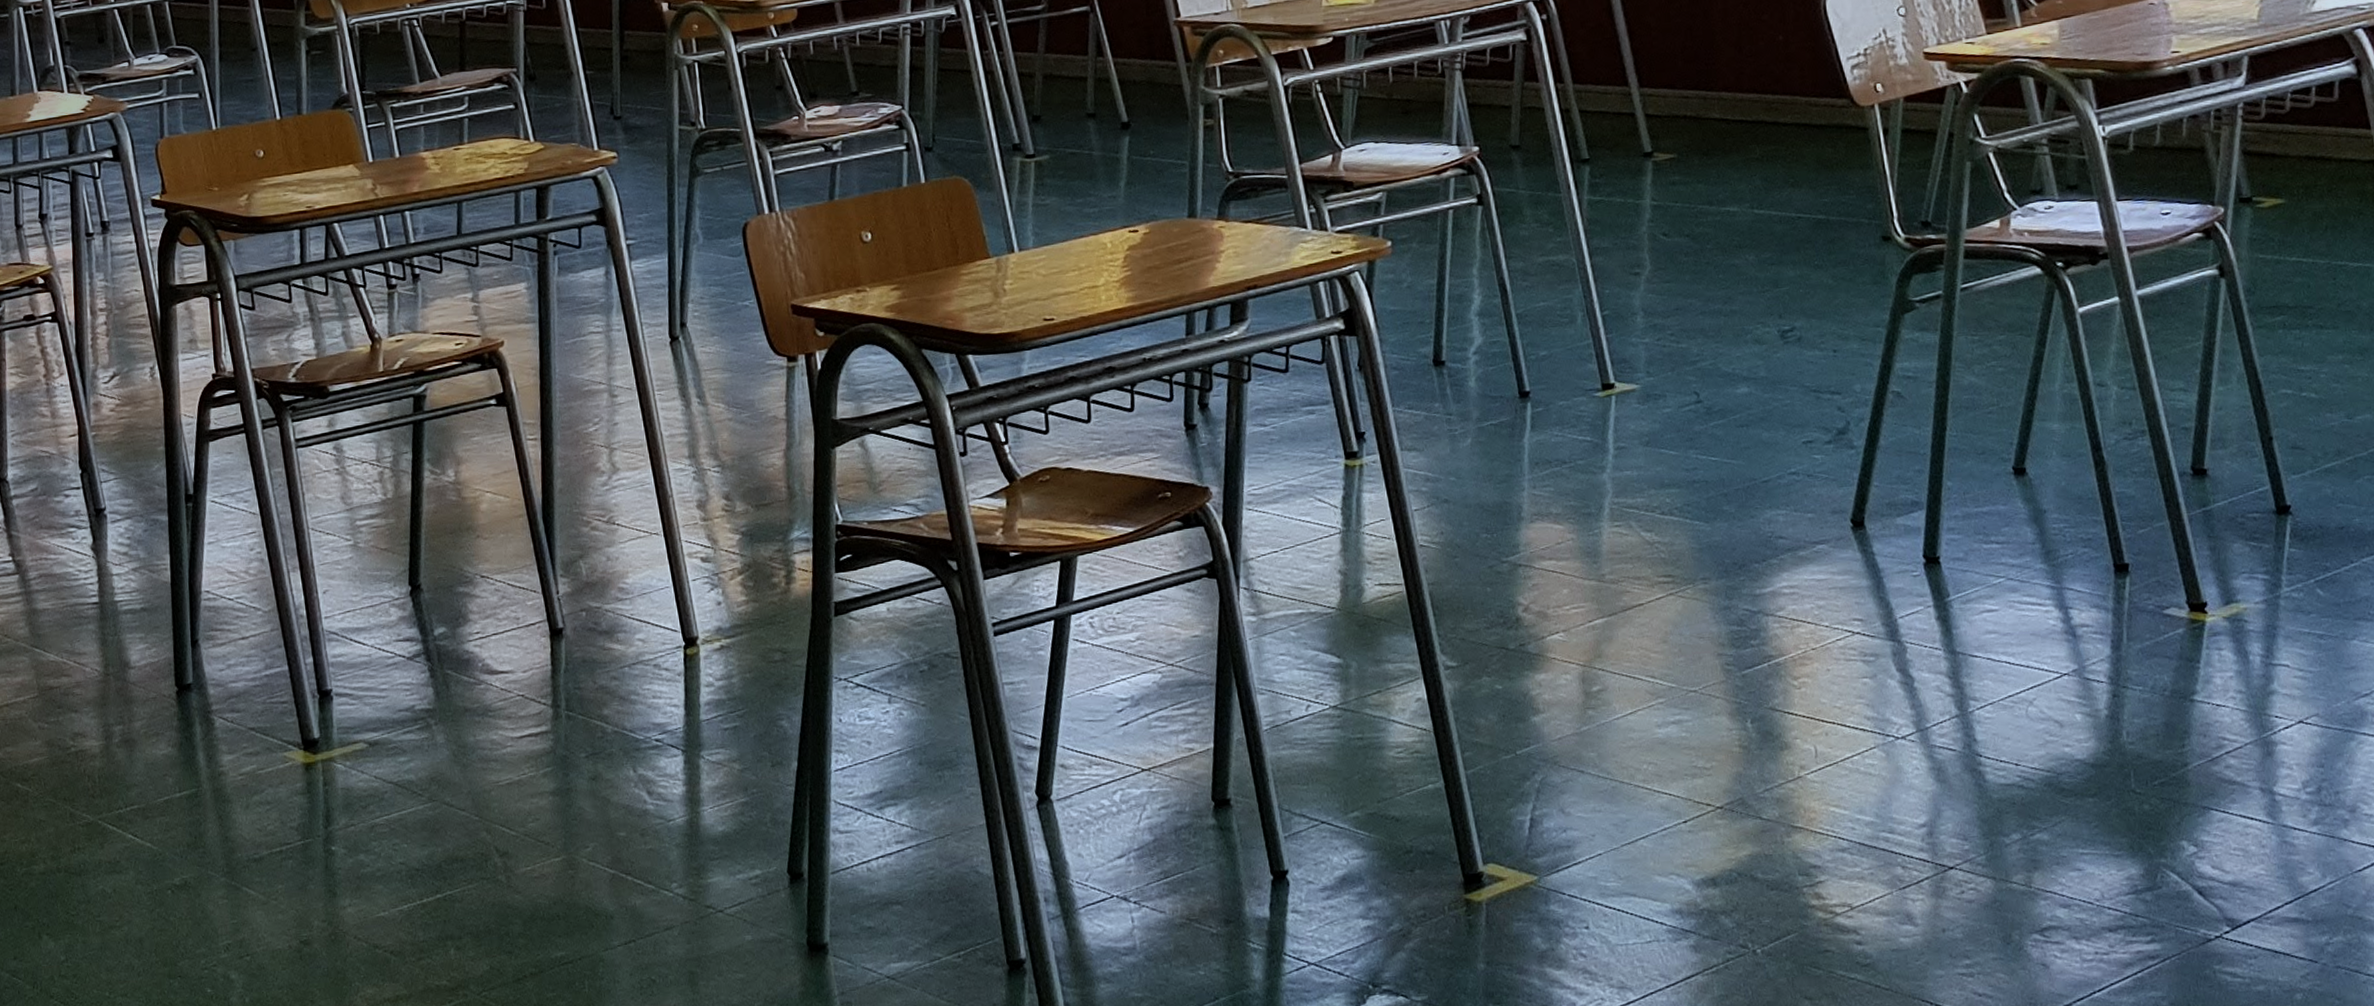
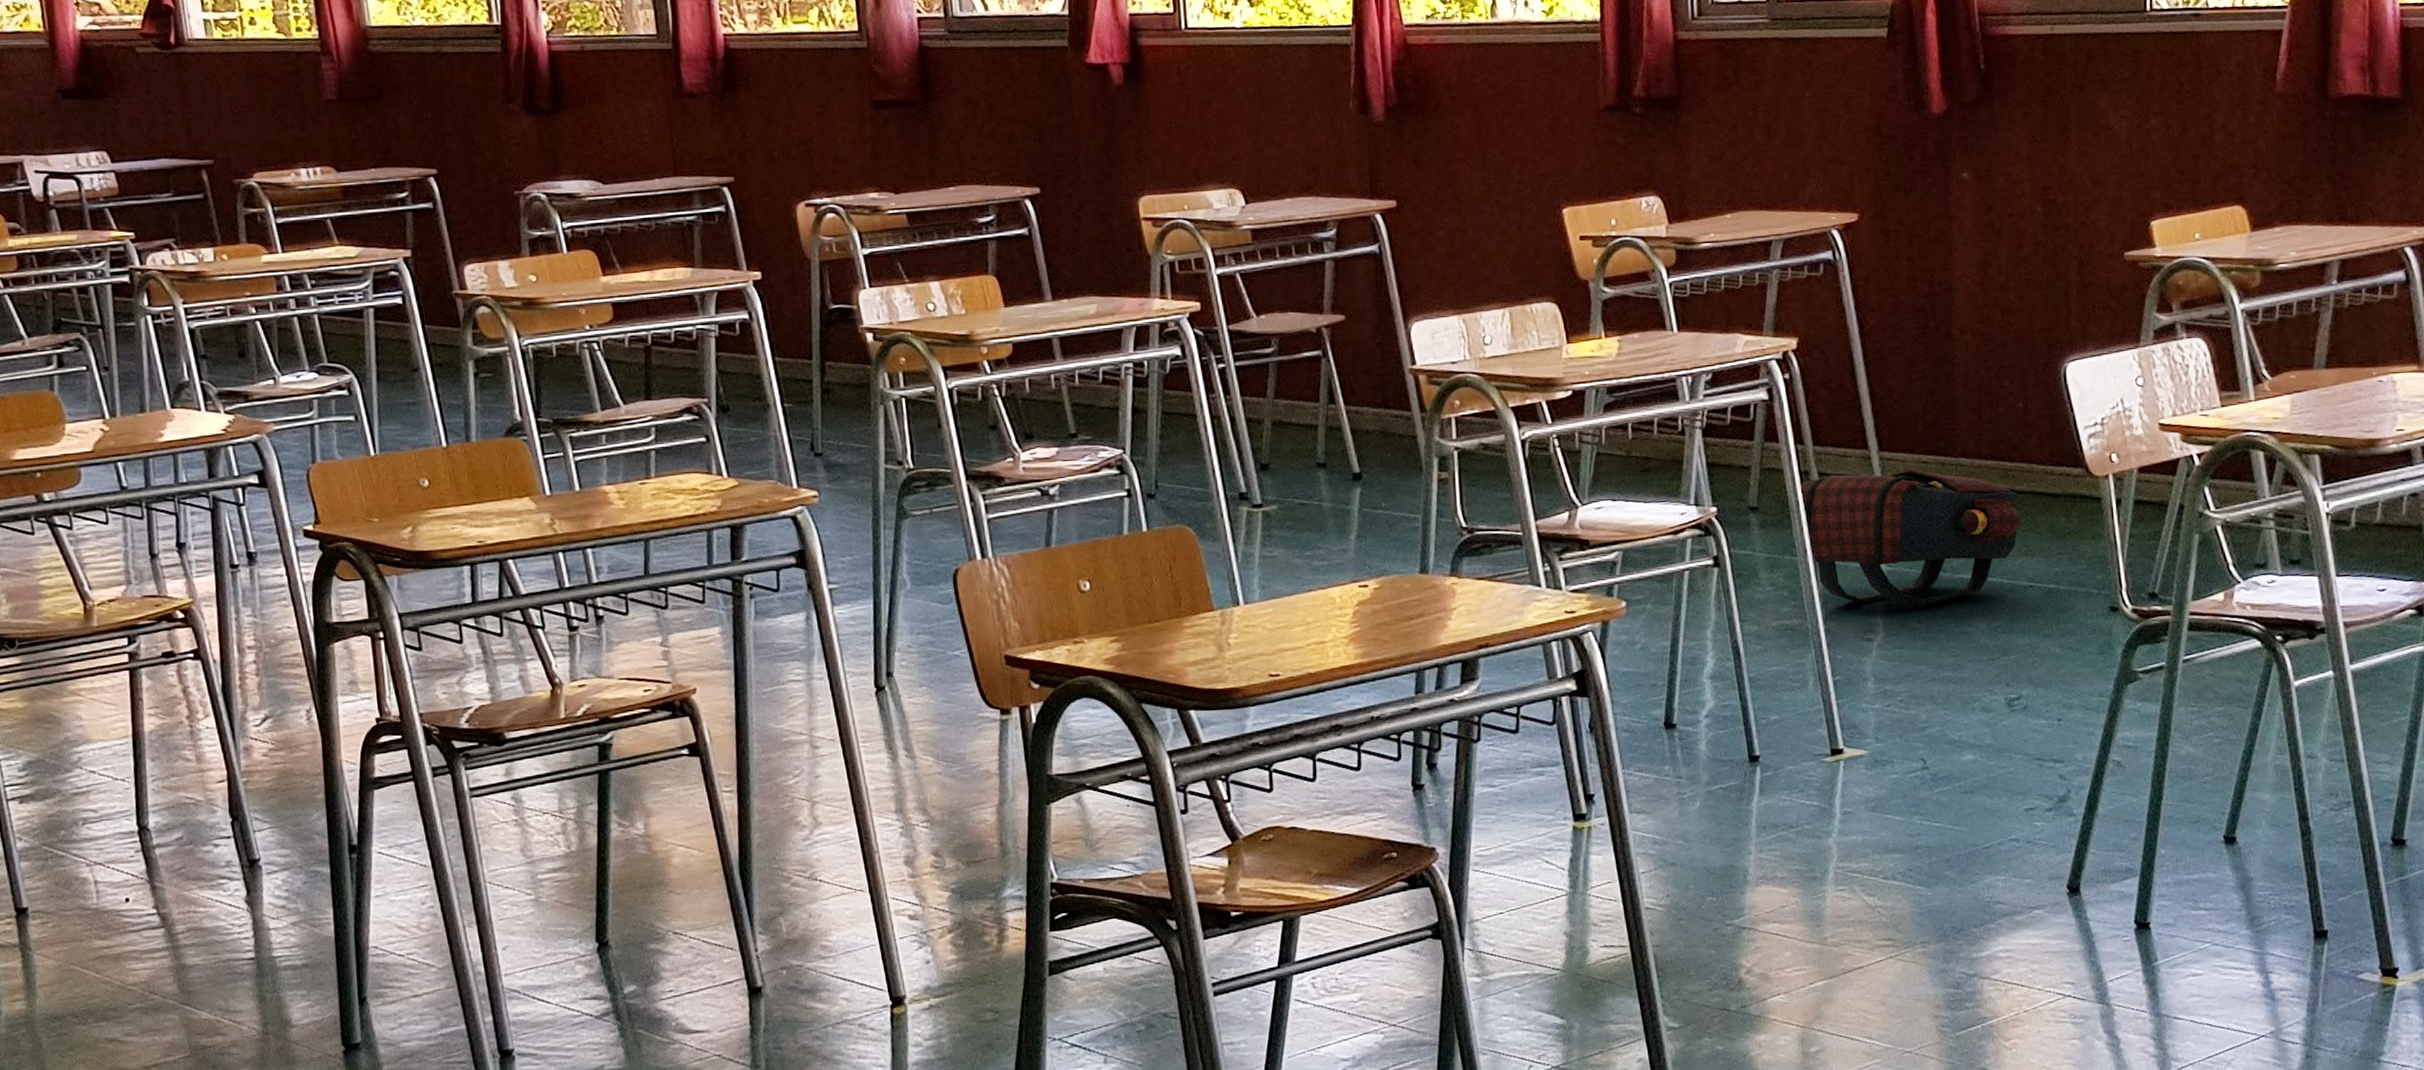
satchel: none [1562,105,1787,240] -> present [1801,470,2021,606]

